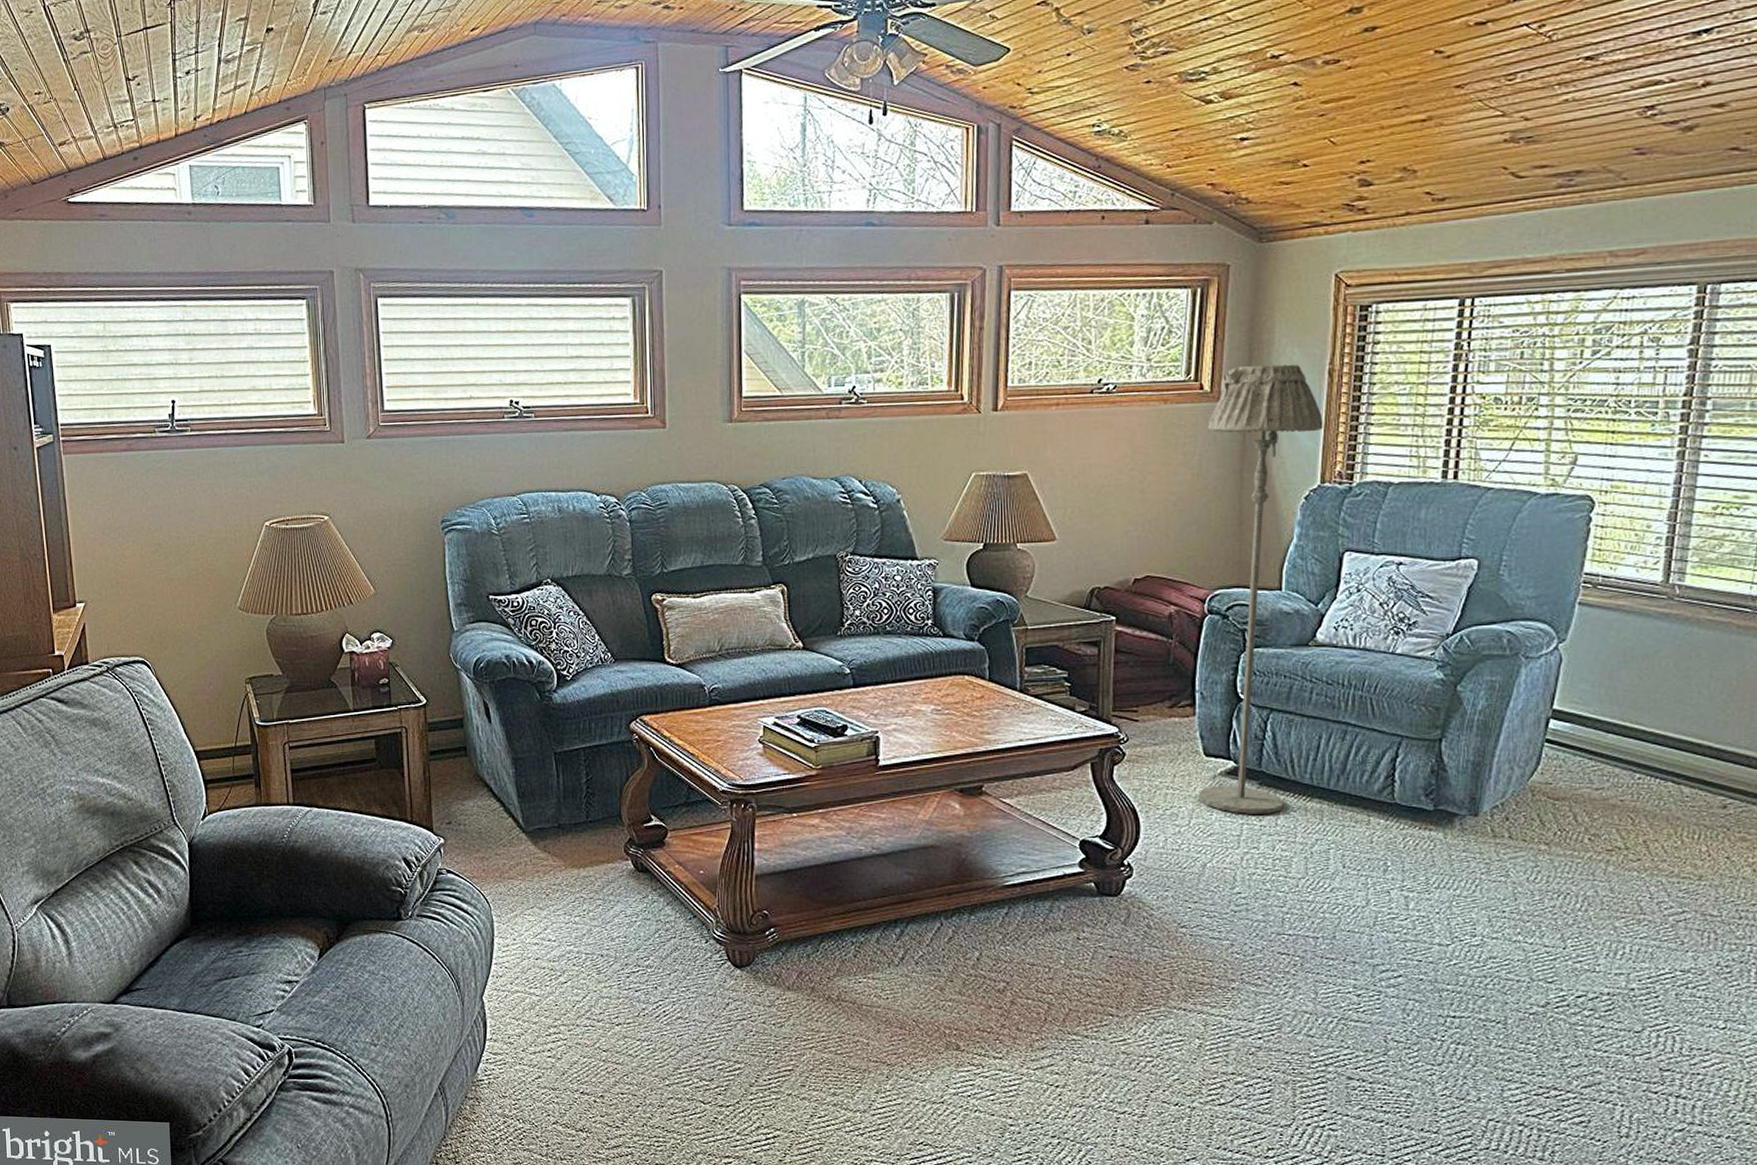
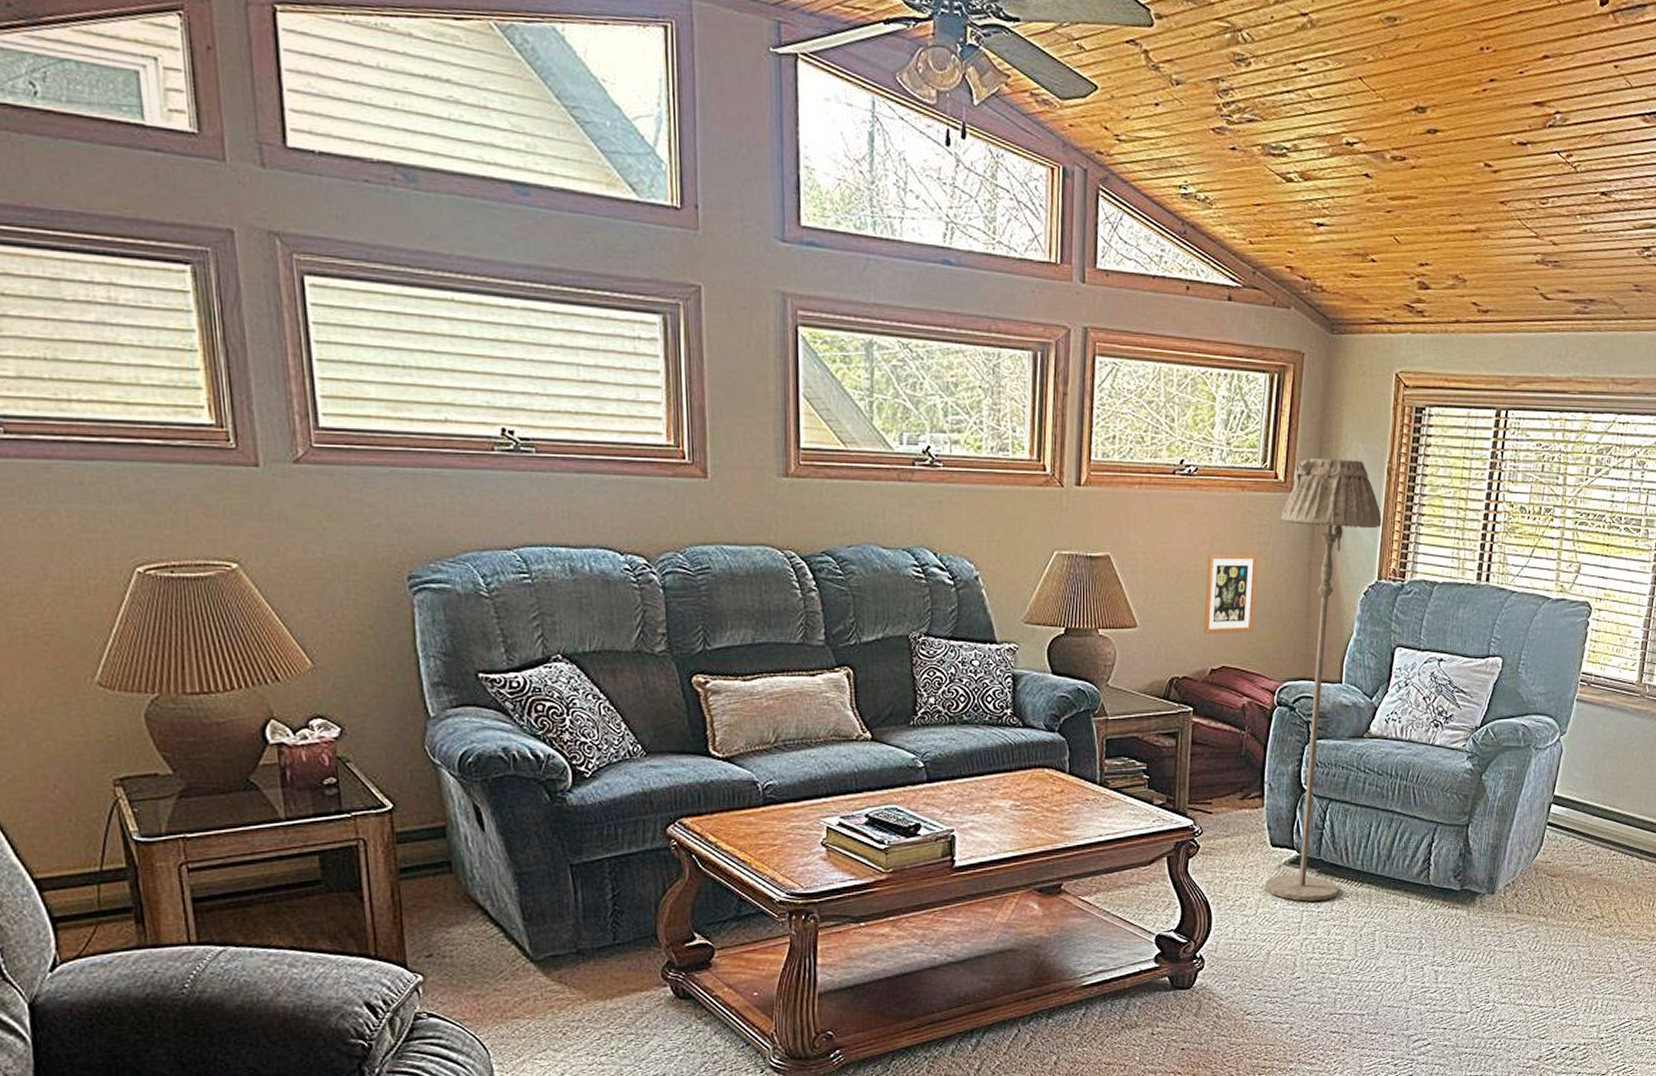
picture frame: none [1125,464,1184,545] -> present [1203,553,1258,634]

